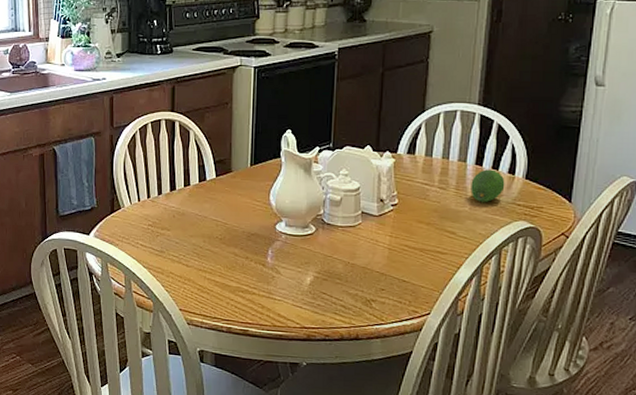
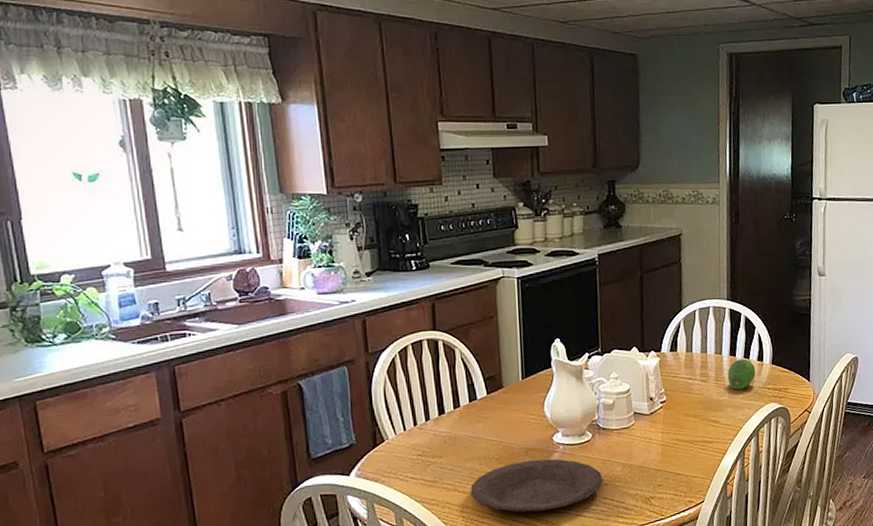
plate: none [193,244,323,296] -> present [470,459,603,512]

